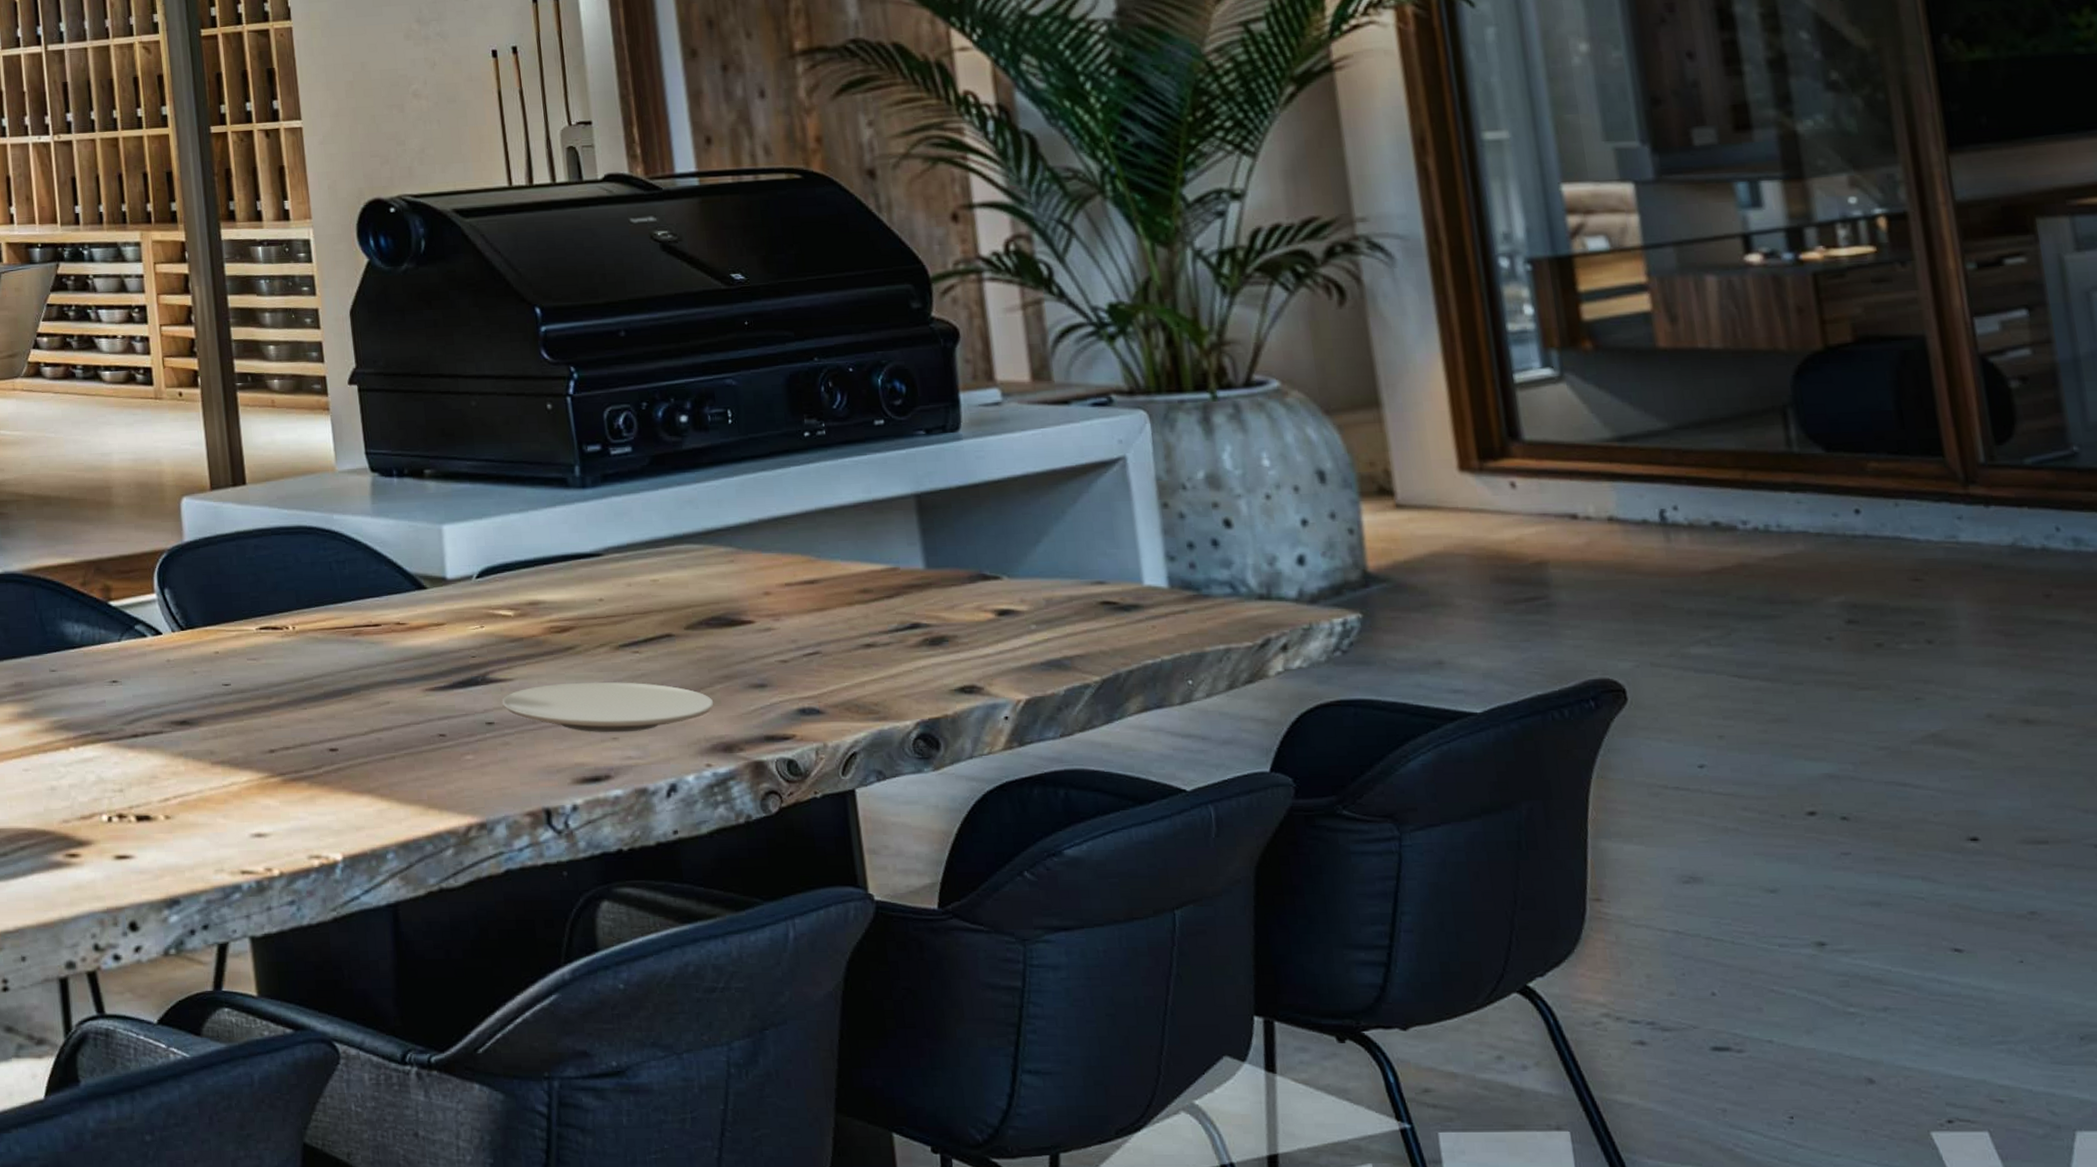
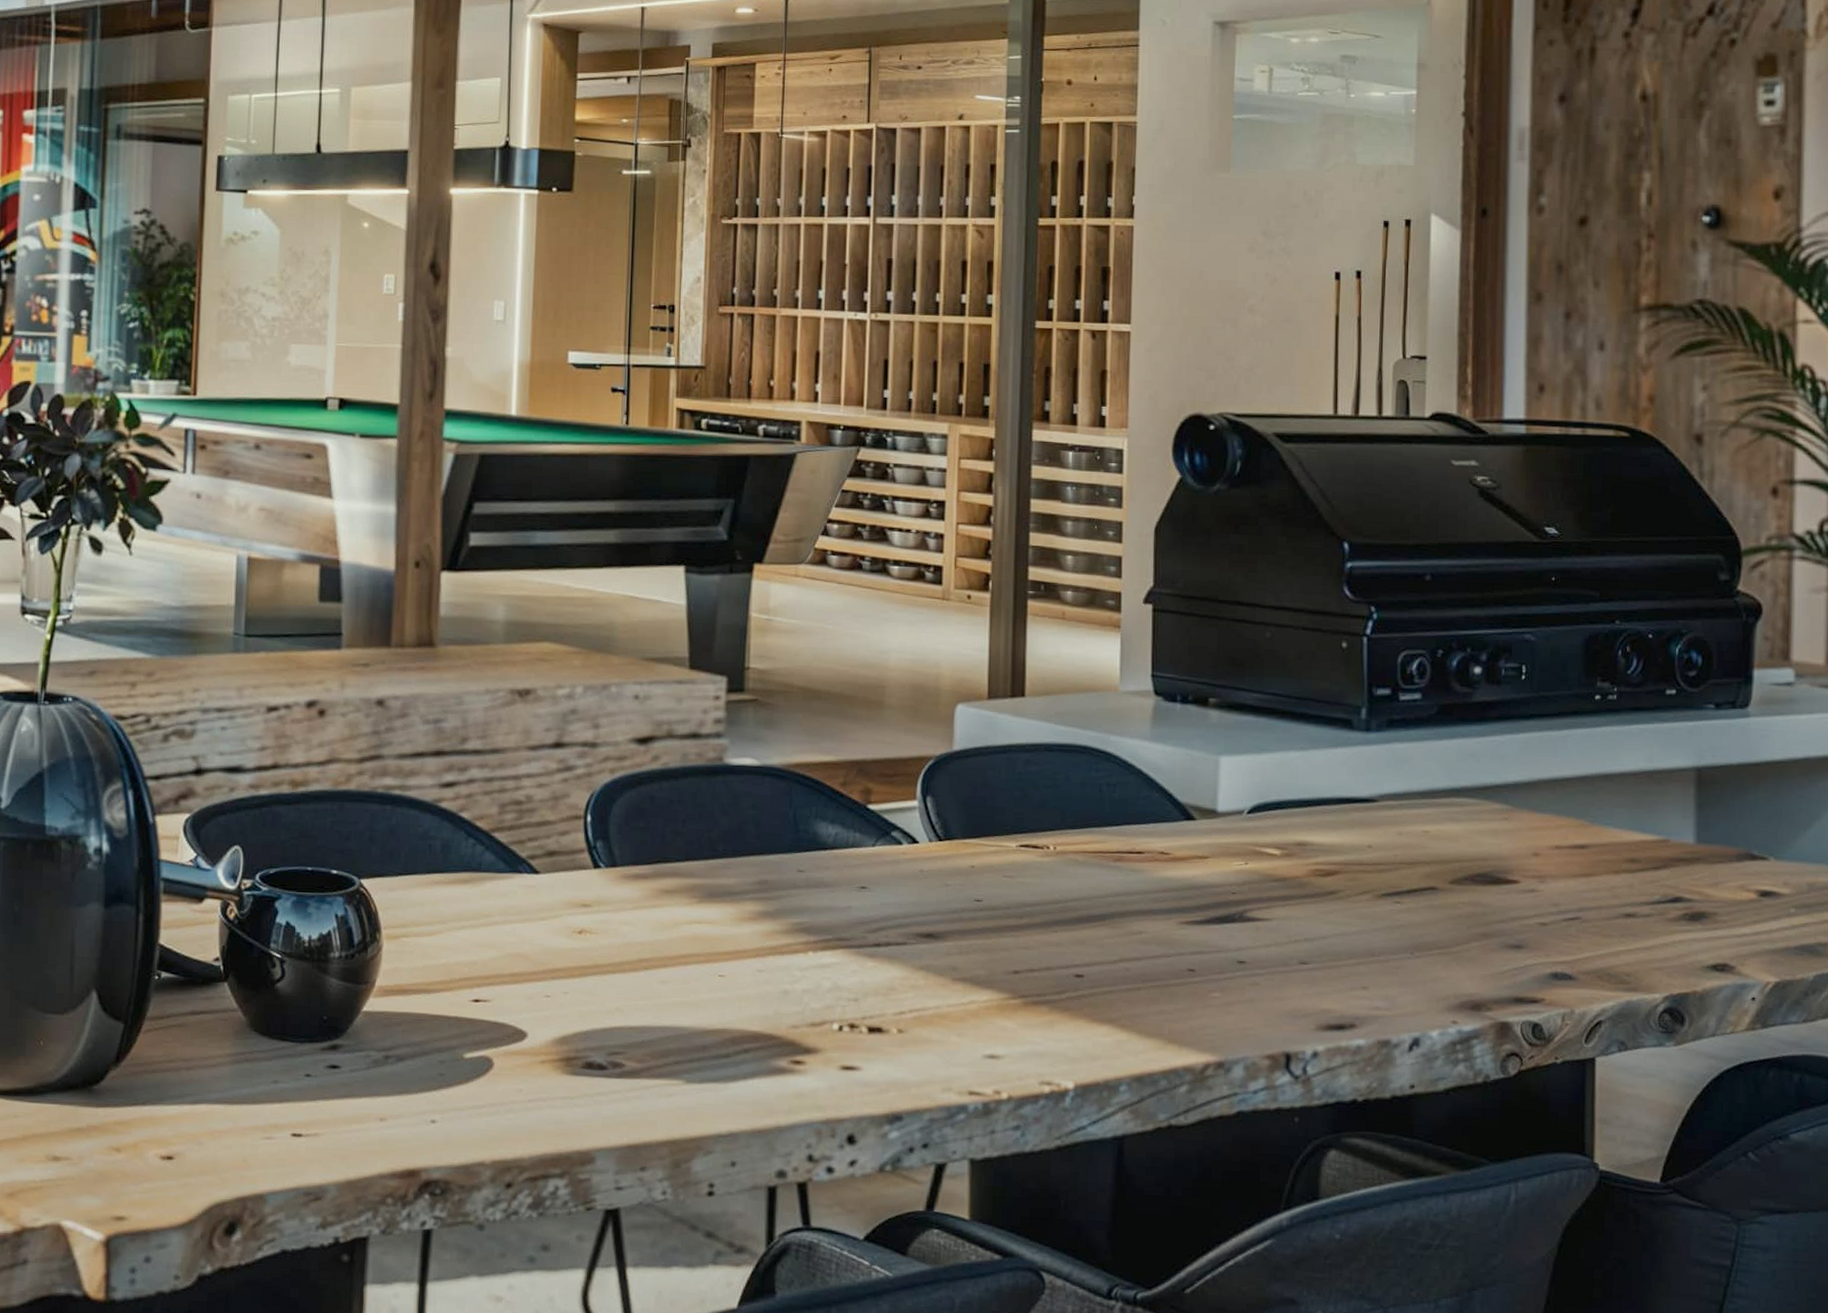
plate: present [502,681,714,733] -> none [1256,927,1468,983]

